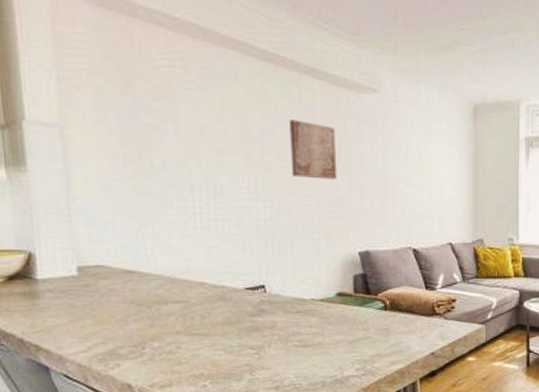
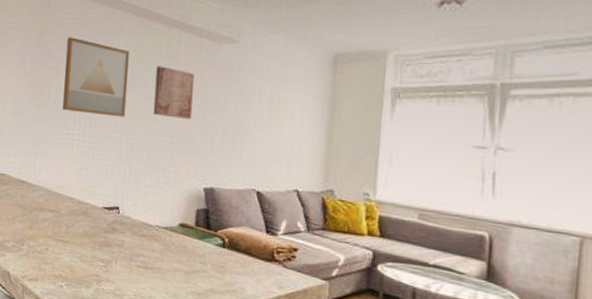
wall art: none [166,84,258,182] -> present [62,37,129,117]

